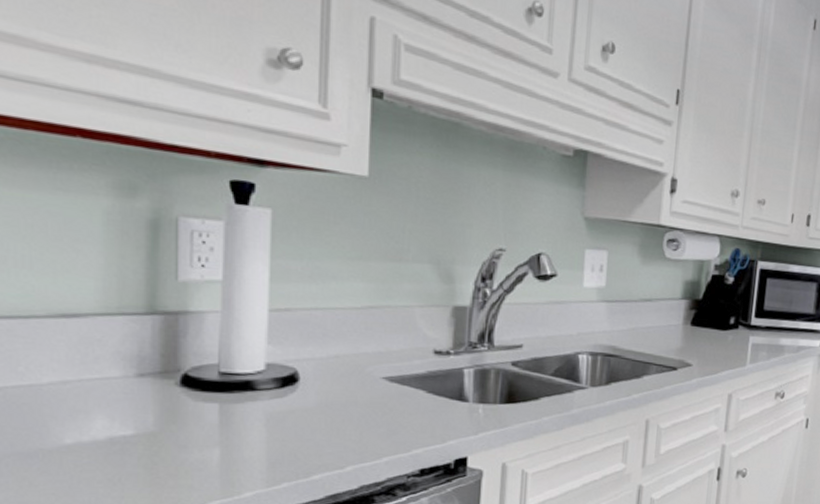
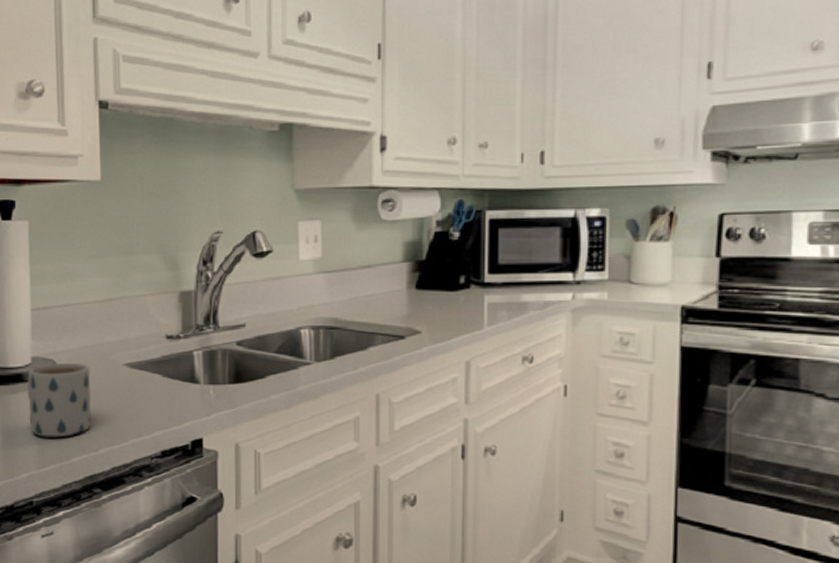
mug: none [257,370,340,453] -> present [27,362,92,437]

